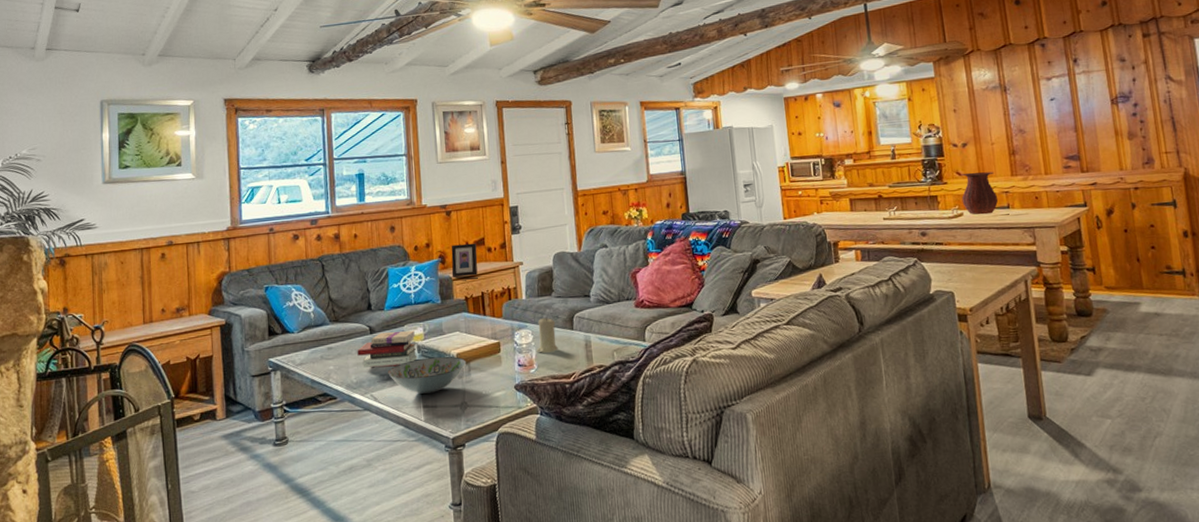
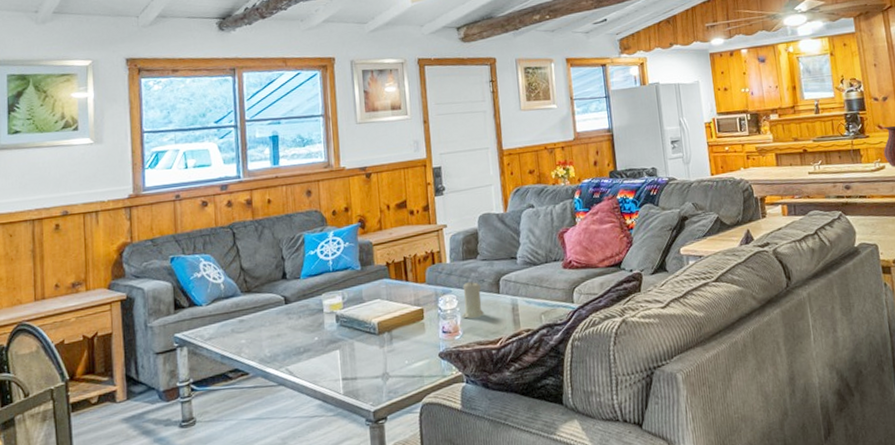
books: present [357,330,418,368] -> none [271,299,336,340]
decorative bowl: present [388,356,467,395] -> none [304,325,388,367]
picture frame: present [451,243,478,277] -> none [371,206,400,242]

